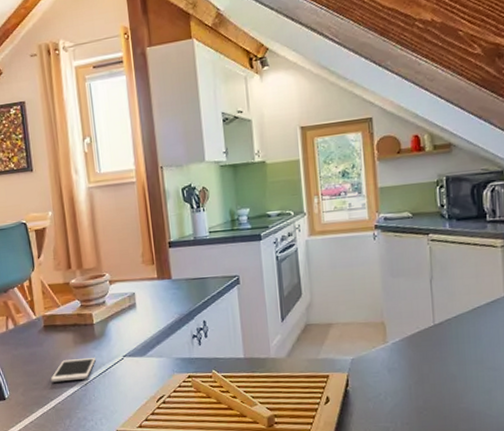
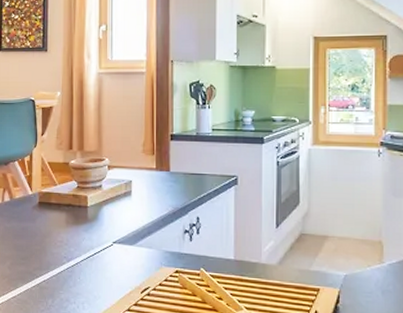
cell phone: present [50,357,96,383] -> none [38,239,85,261]

